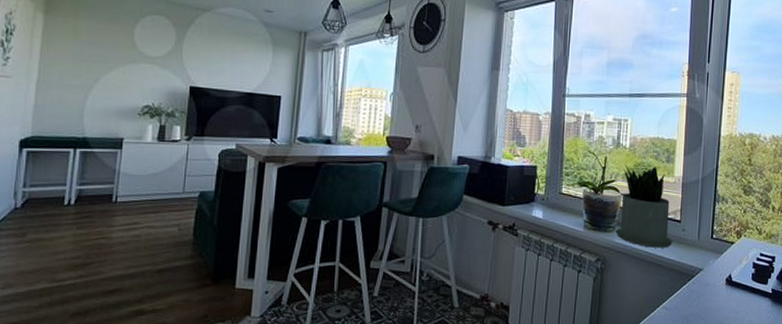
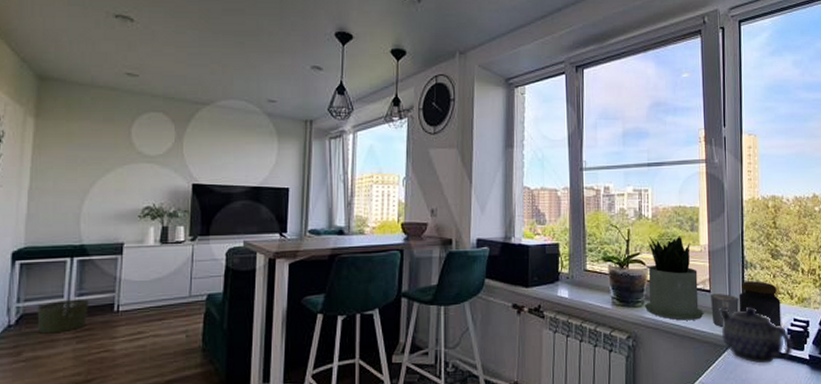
basket: none [41,187,89,219] -> present [37,299,88,334]
candle holder: none [680,224,708,258] -> present [710,294,739,328]
teapot: none [686,238,758,294] -> present [718,306,794,364]
jar: none [707,214,749,261] -> present [738,281,782,327]

